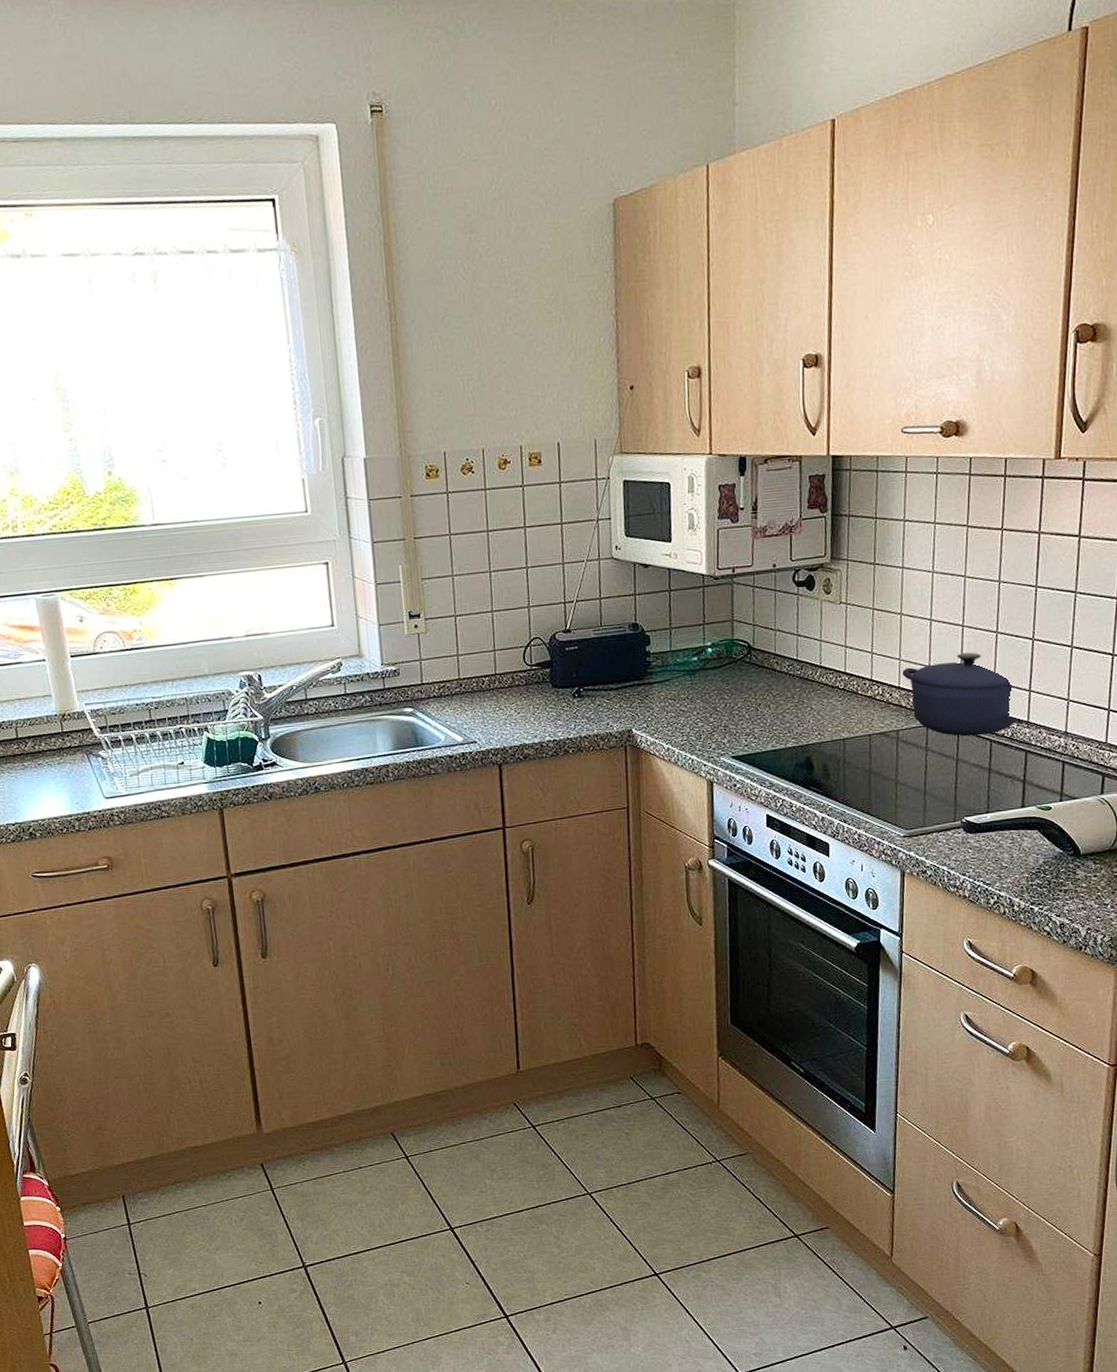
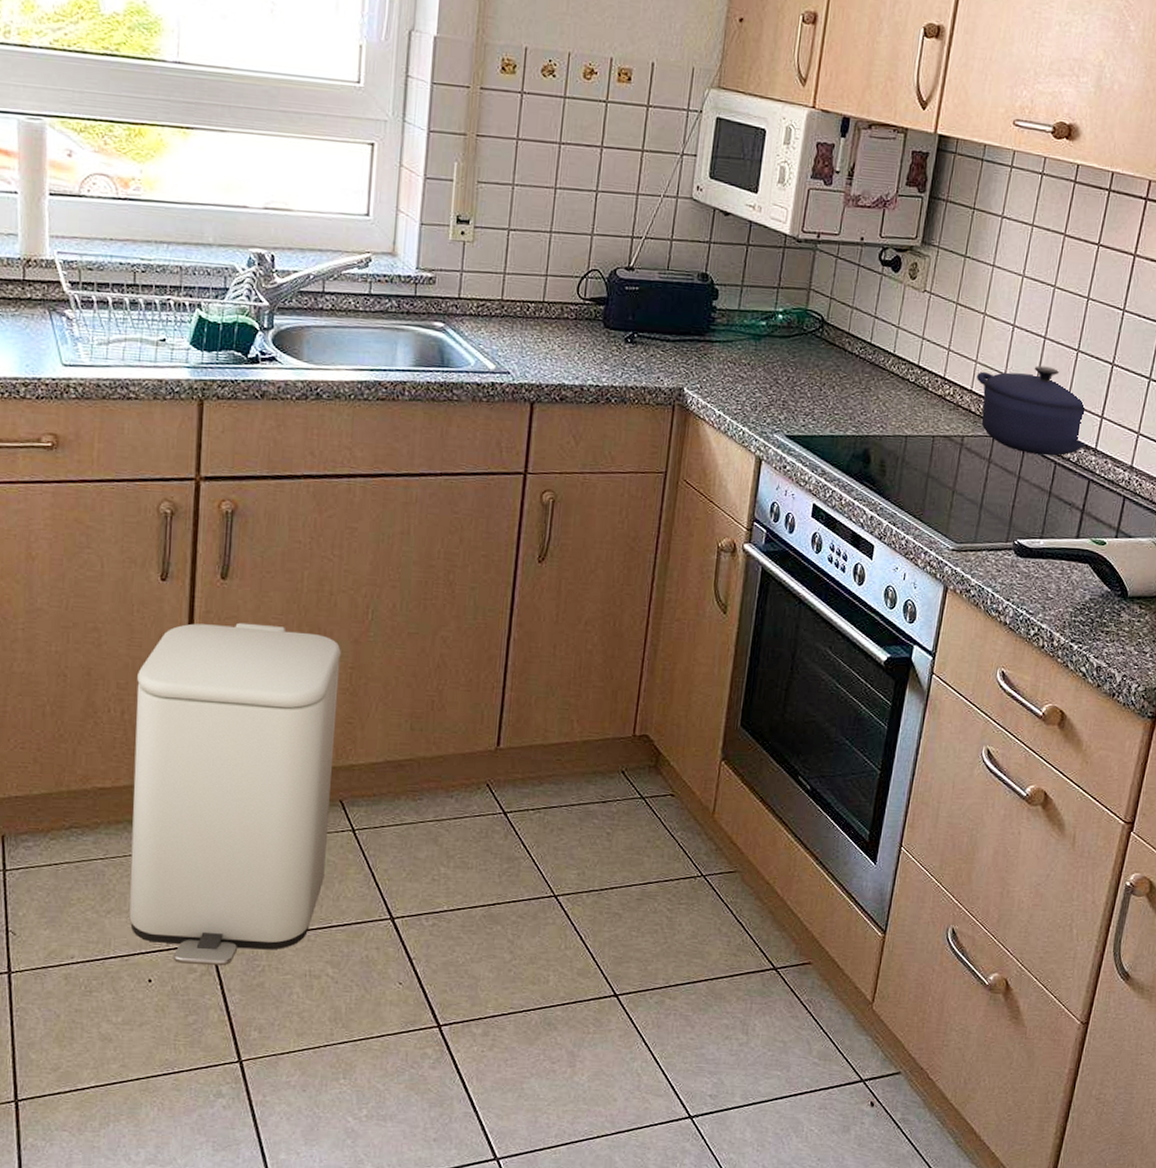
pedal bin: none [207,991,389,1286] -> present [129,622,341,966]

